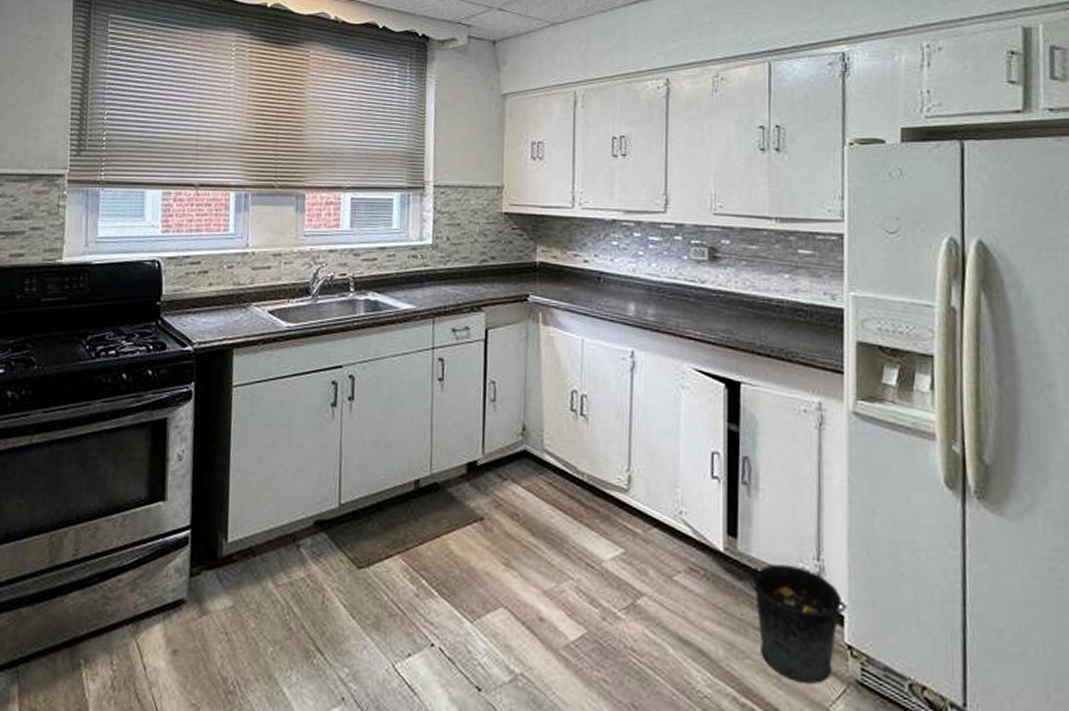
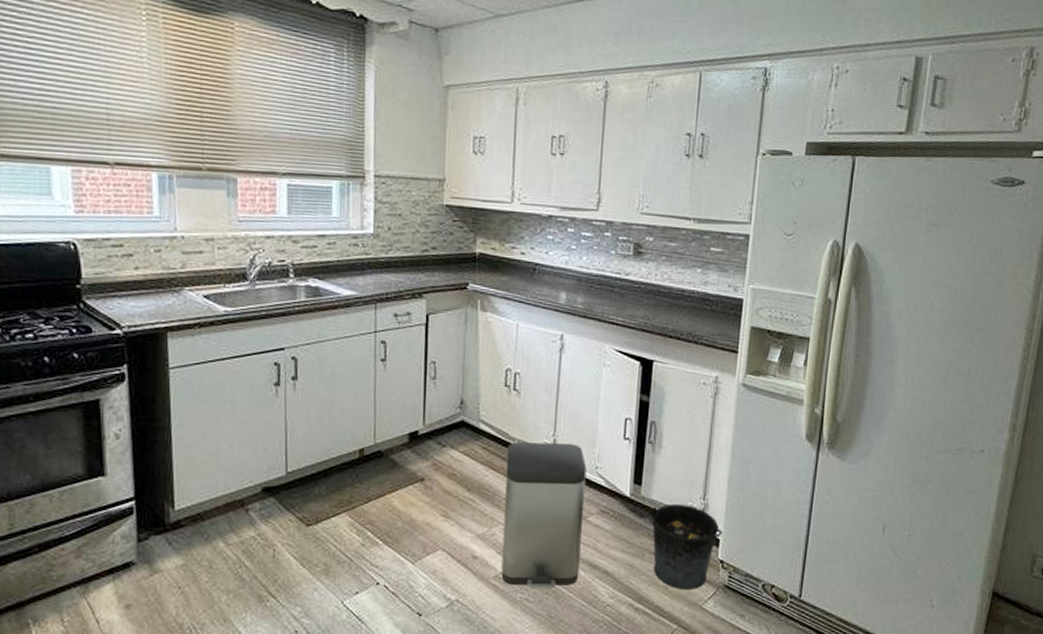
pedal bin: none [573,478,669,669] -> present [501,442,587,589]

